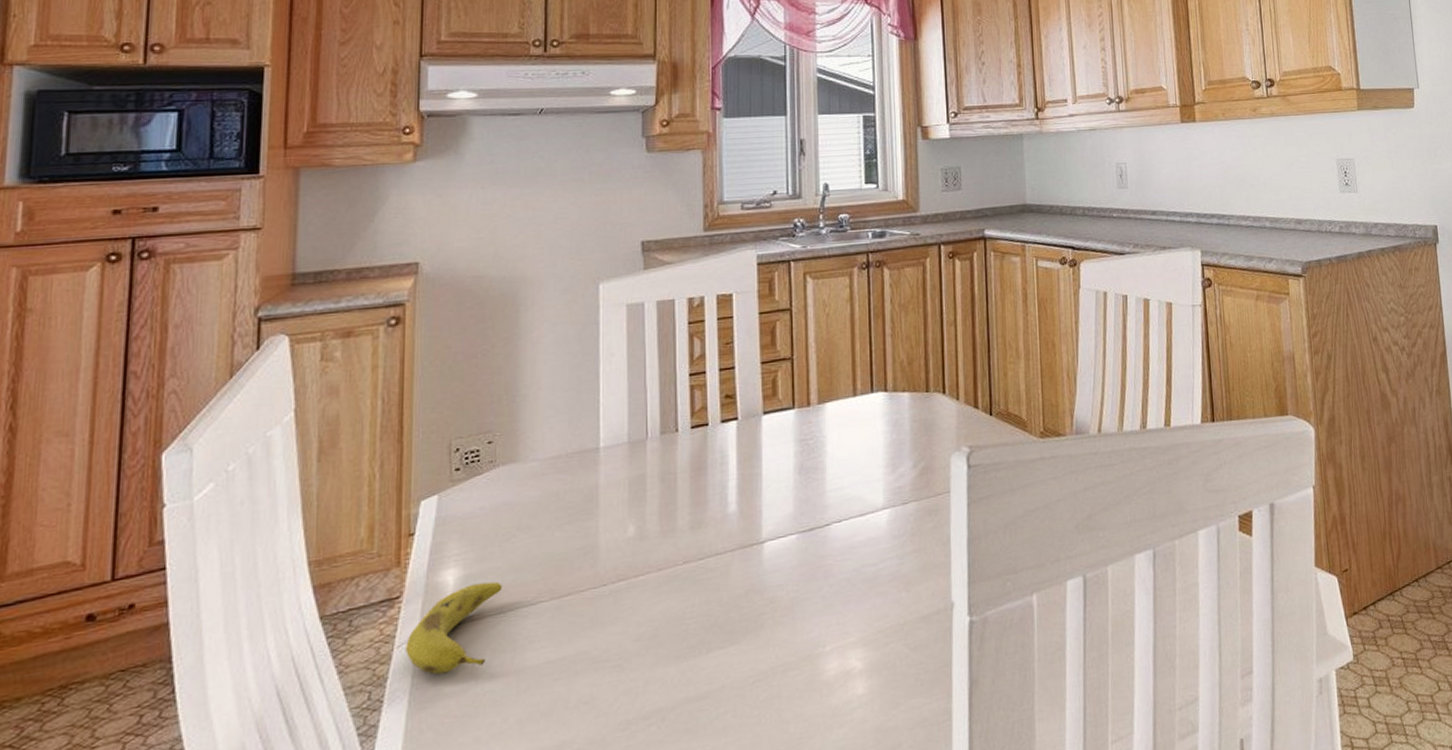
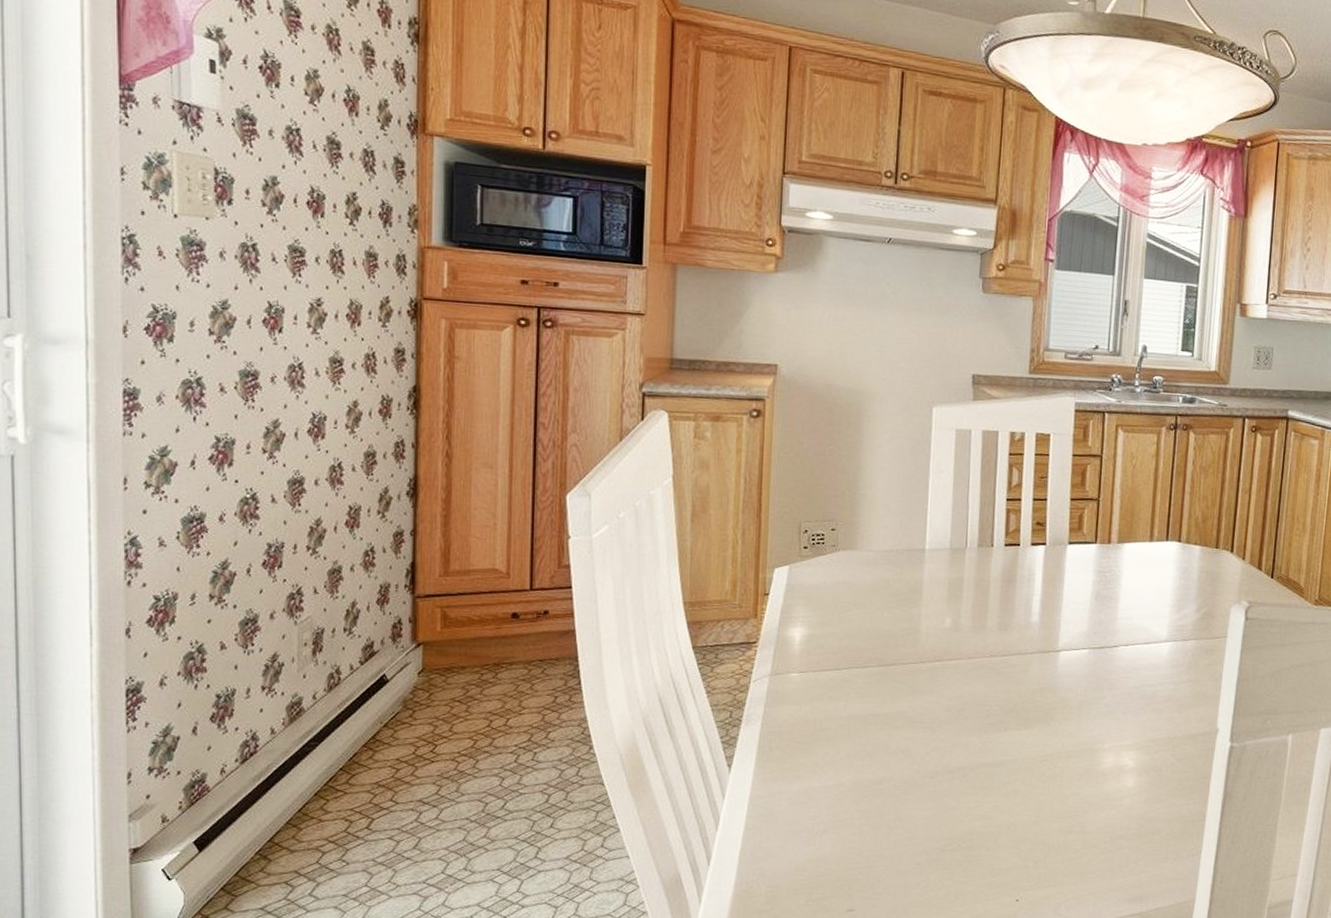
fruit: present [406,581,503,675] -> none [760,642,840,708]

